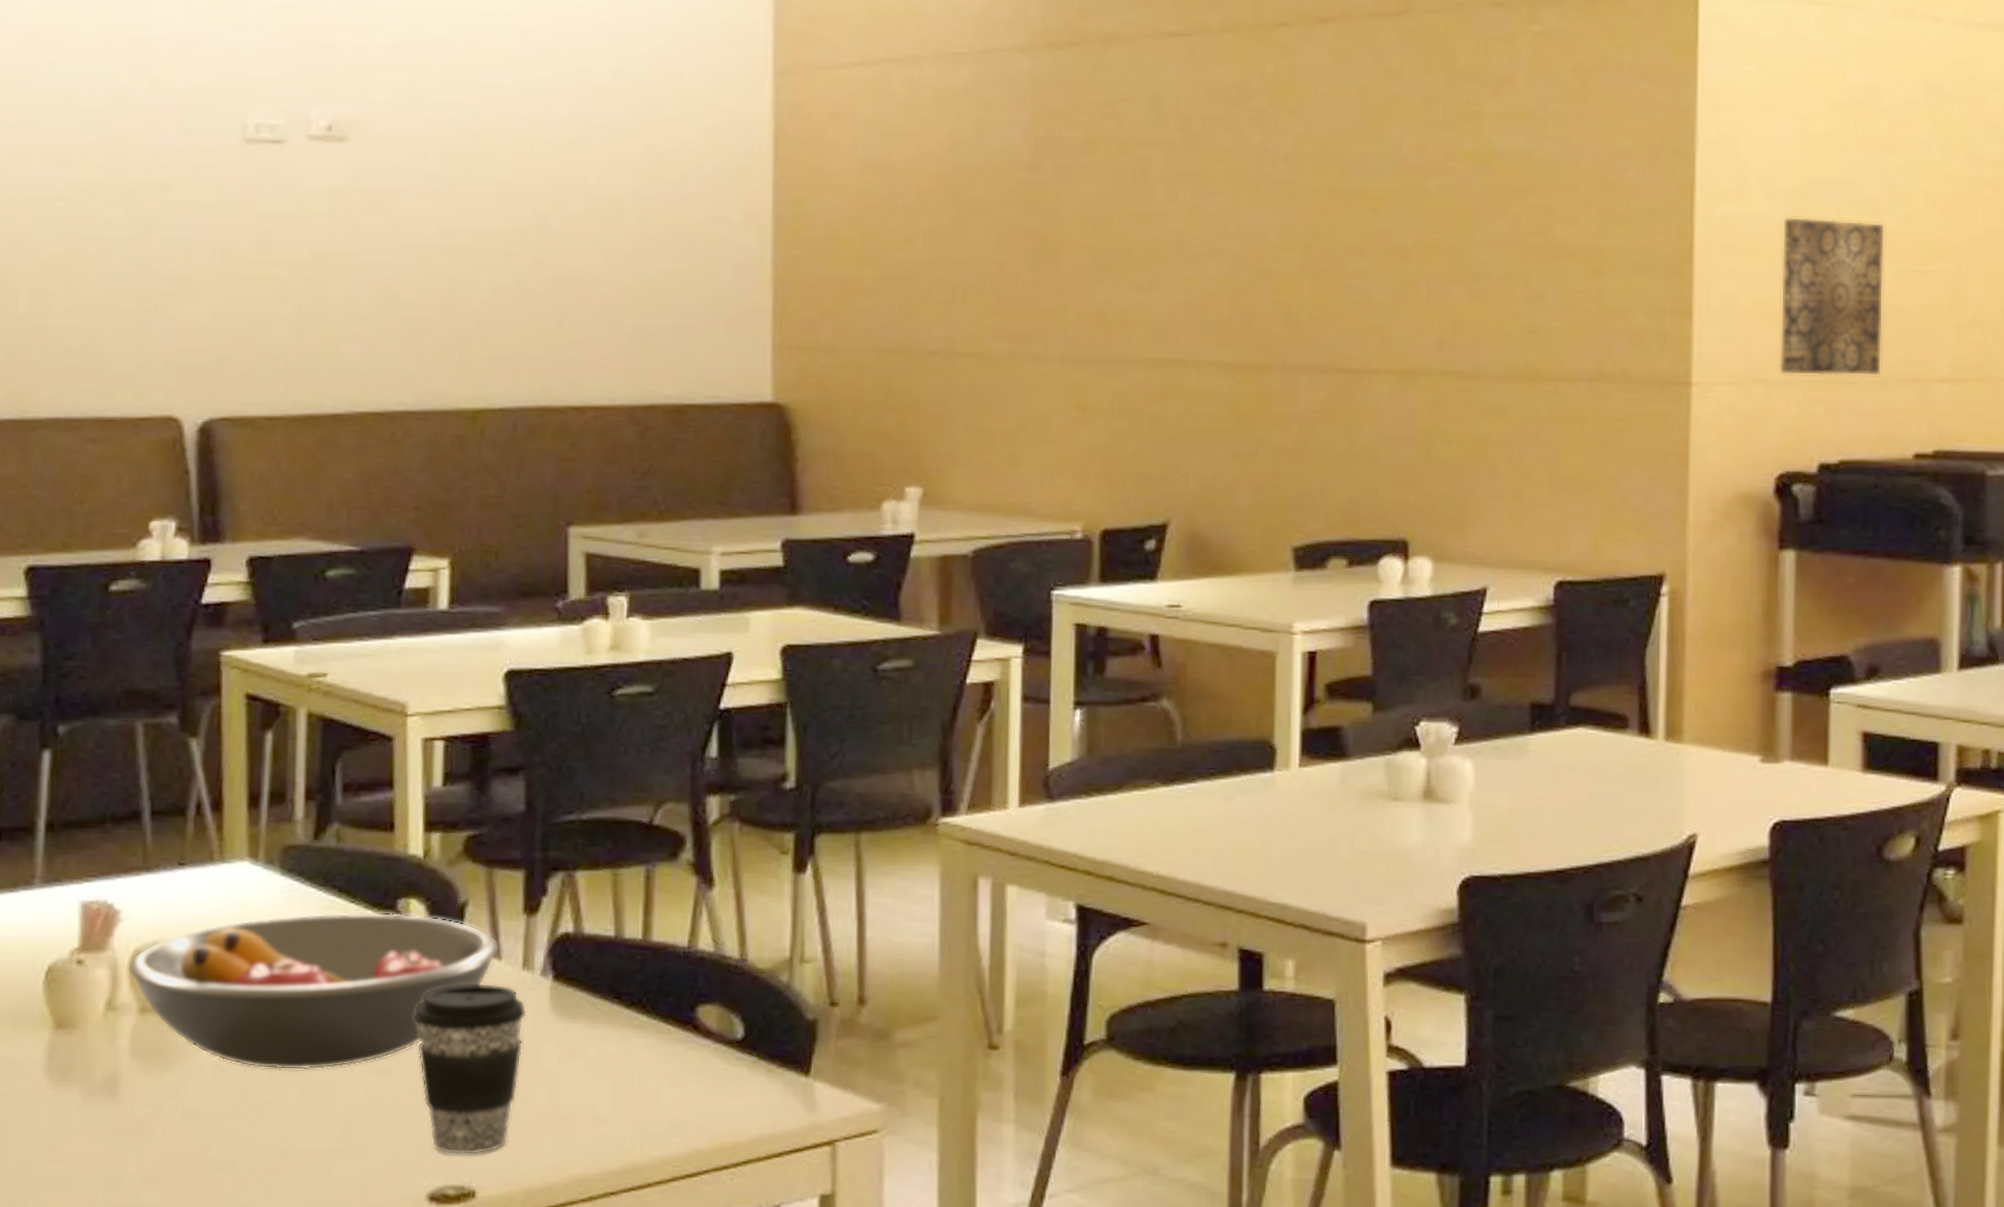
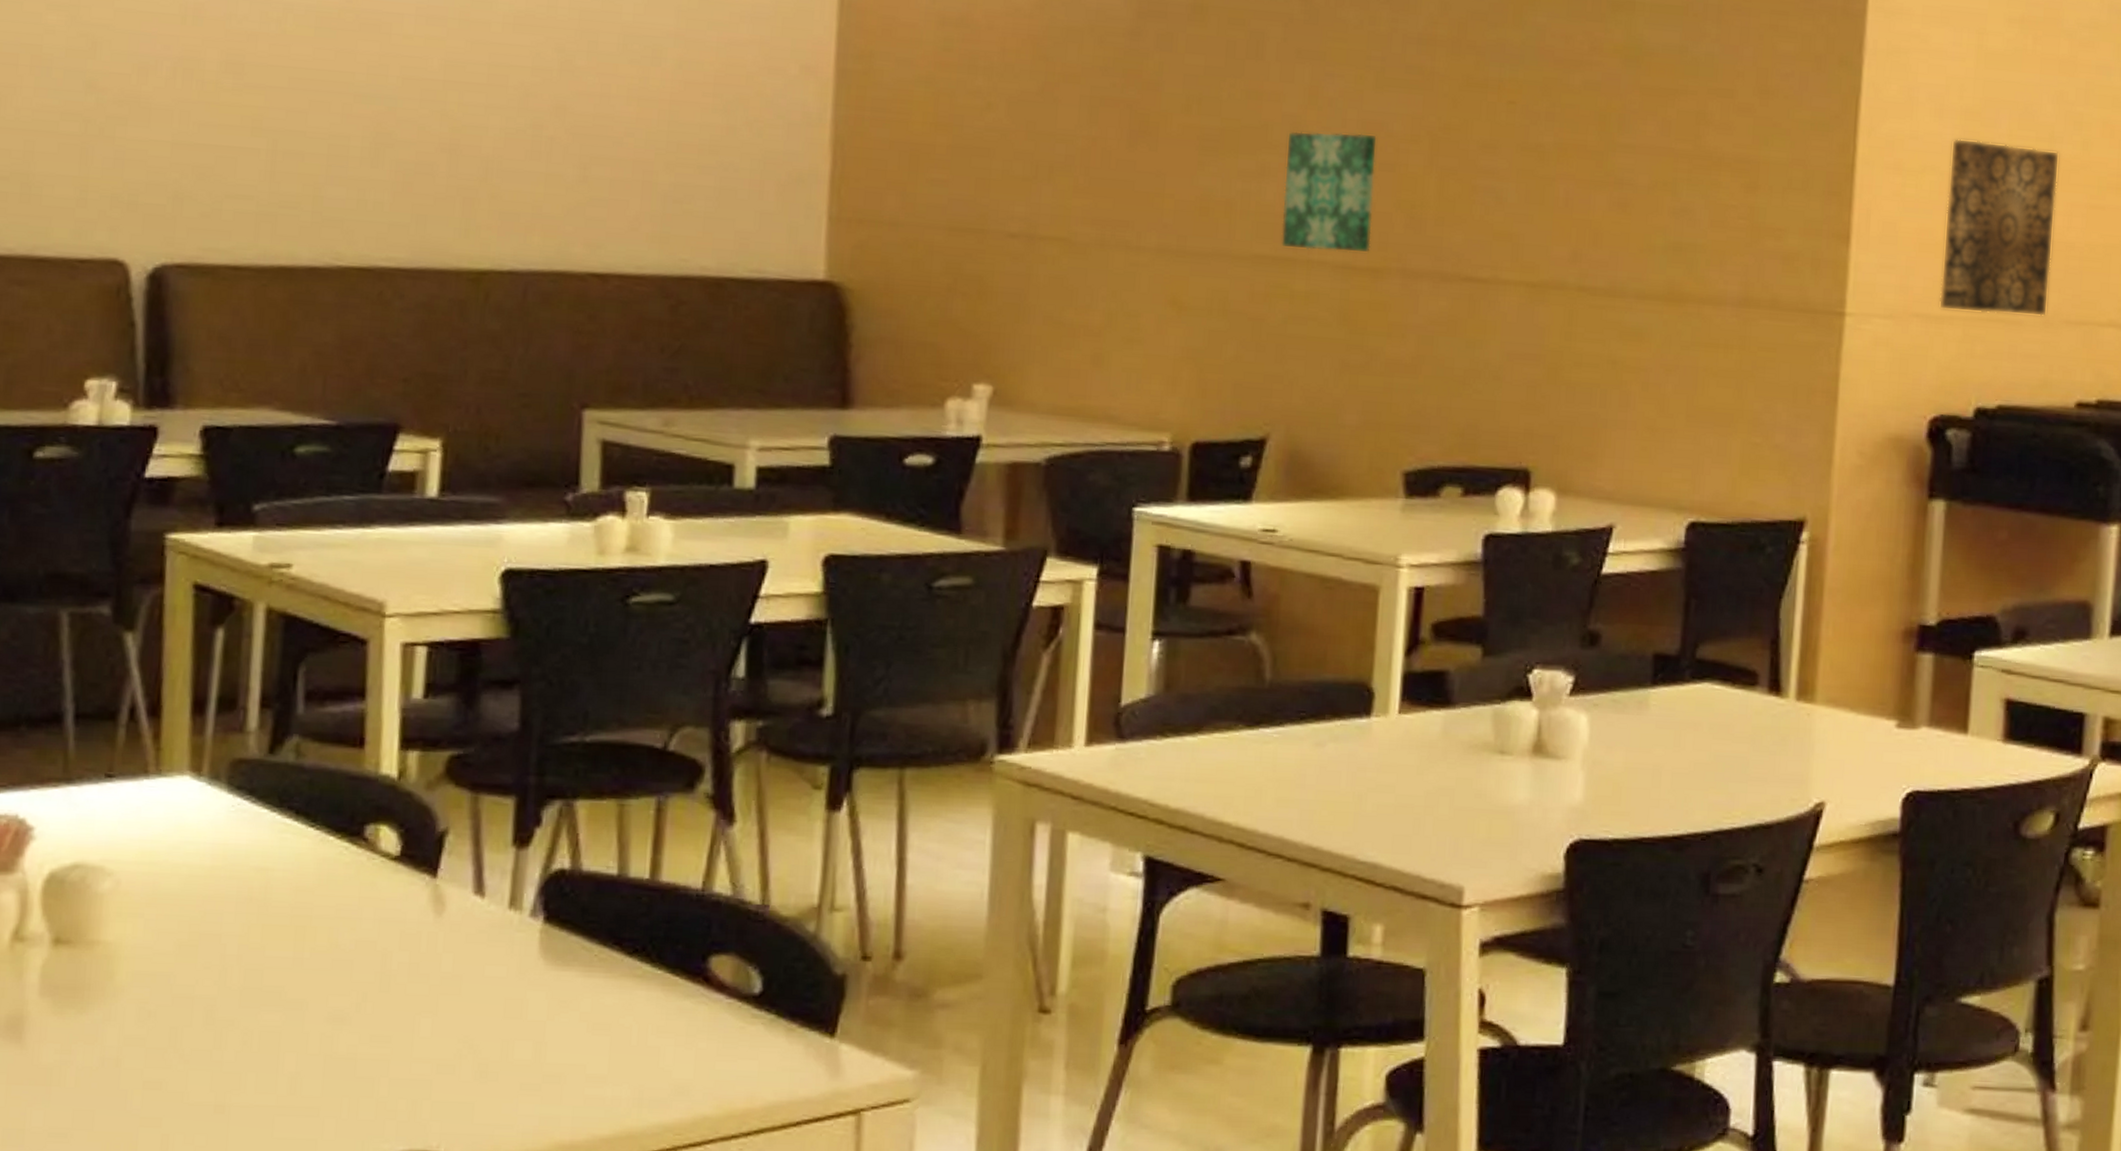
fruit bowl: present [127,911,501,1071] -> none [39,837,485,1016]
coffee cup: present [415,983,527,1155] -> none [381,922,512,1117]
wall art: none [1173,245,1254,351] -> present [1281,131,1377,252]

